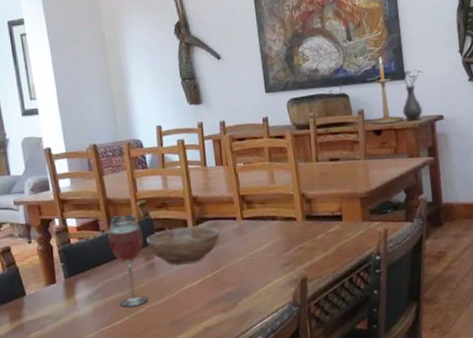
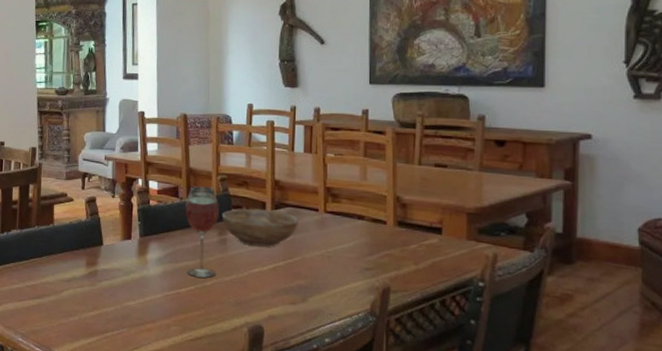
candlestick: present [371,56,403,125] -> none [494,58,535,135]
vase: present [393,68,423,121] -> none [529,74,568,136]

